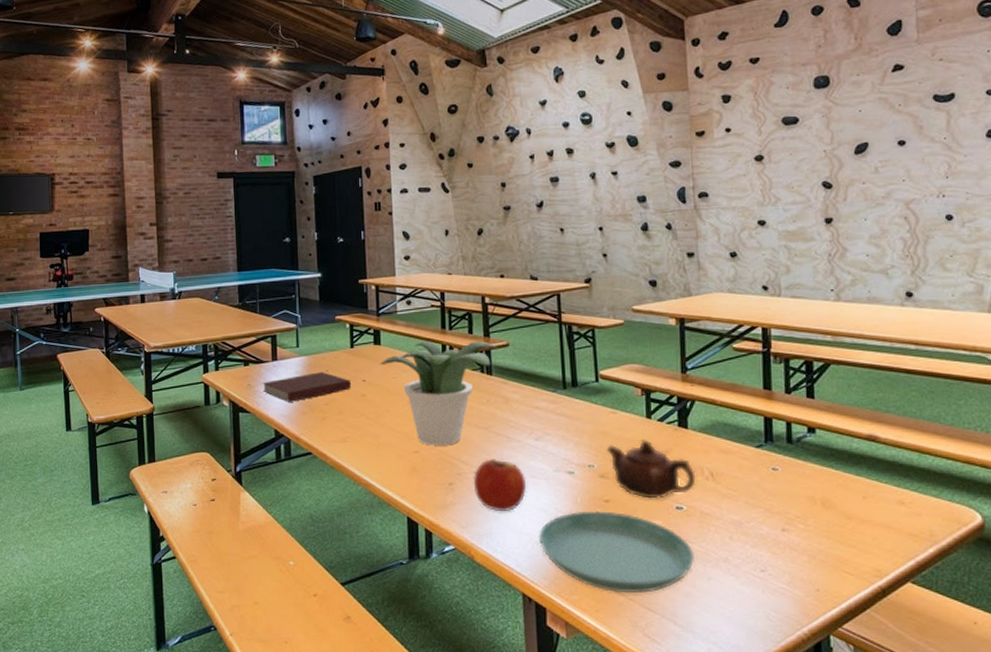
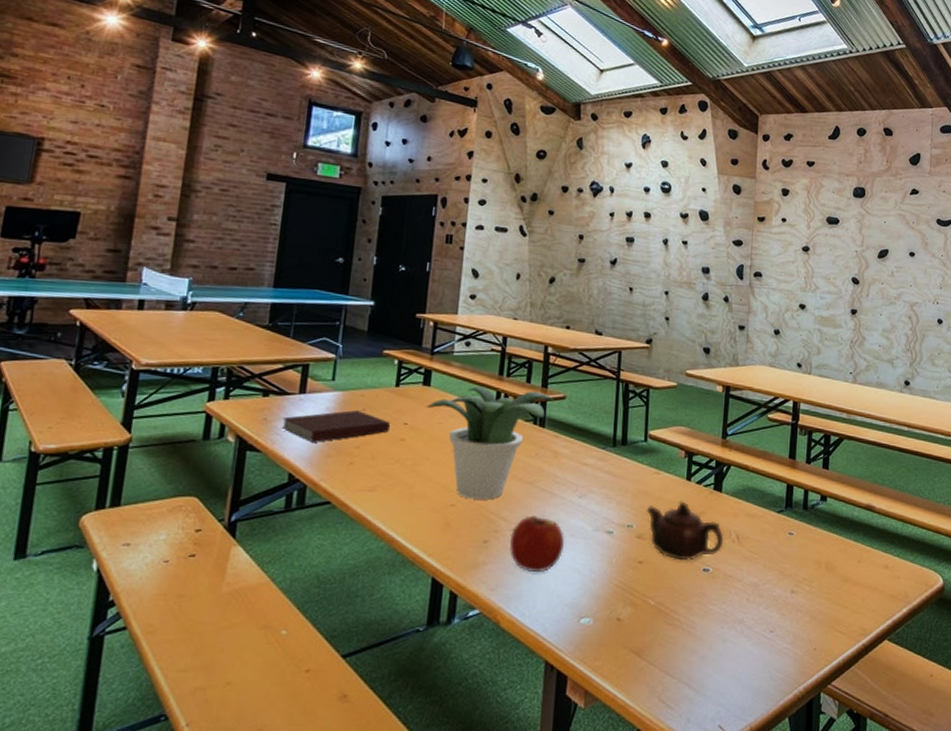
saucer: present [538,511,694,594] -> none [569,572,714,658]

